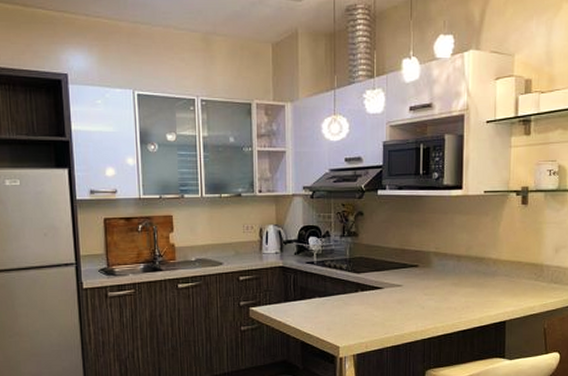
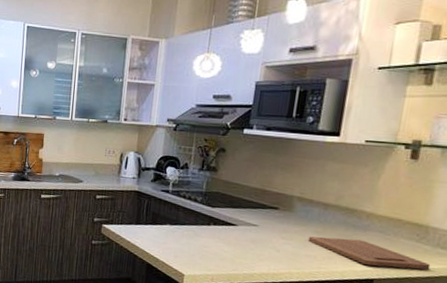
cutting board: none [447,286,548,309] -> present [307,236,431,270]

